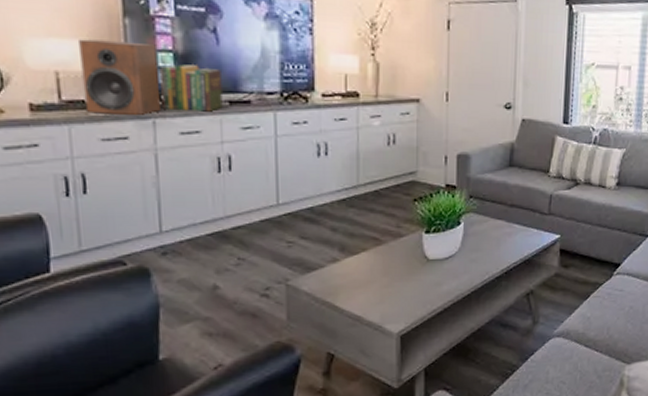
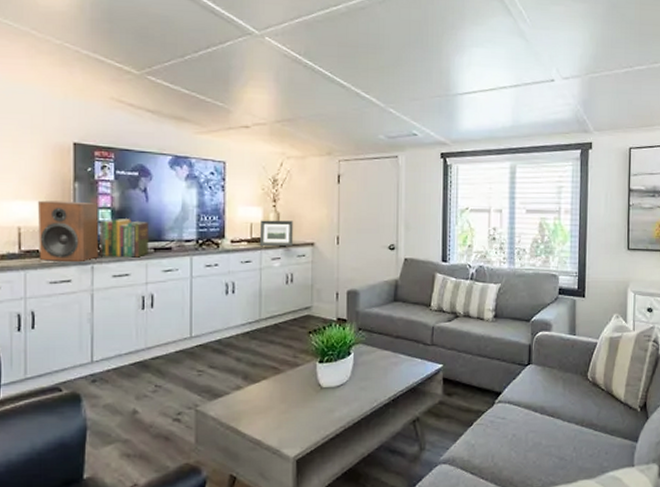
picture frame: none [355,71,395,103] -> present [259,220,293,247]

